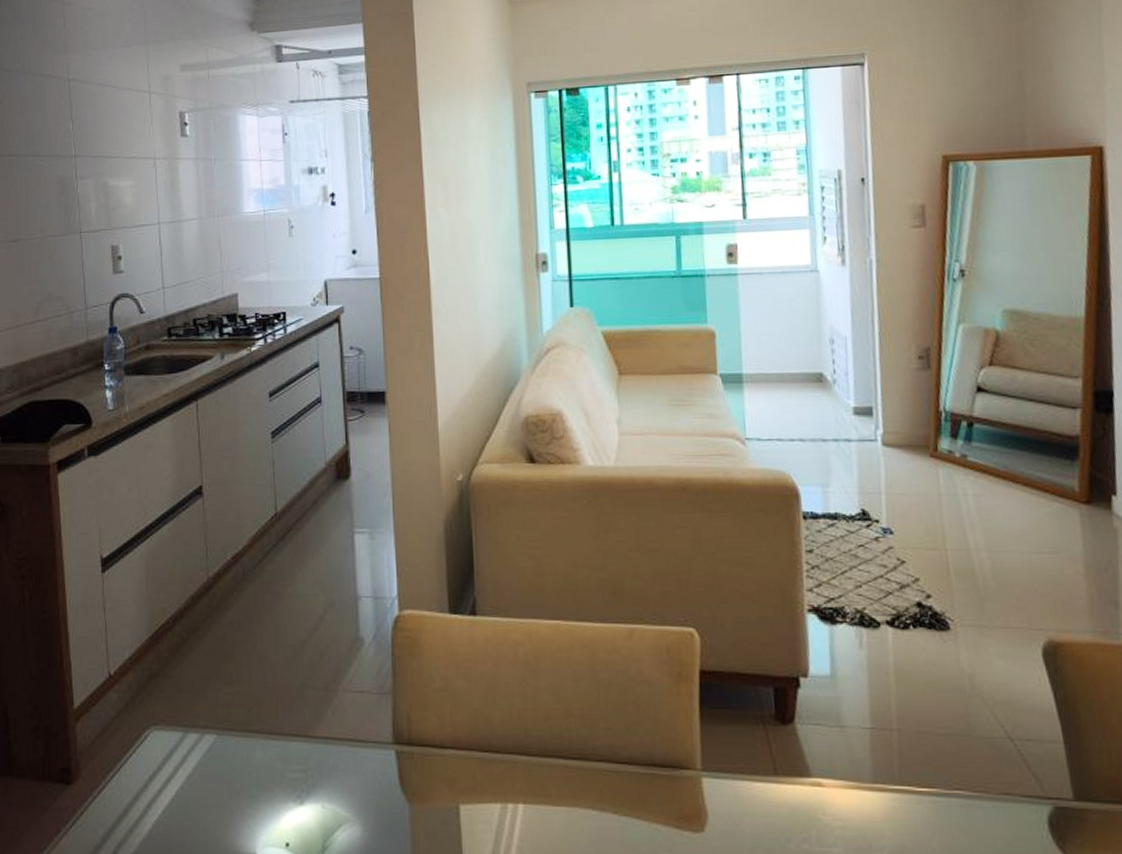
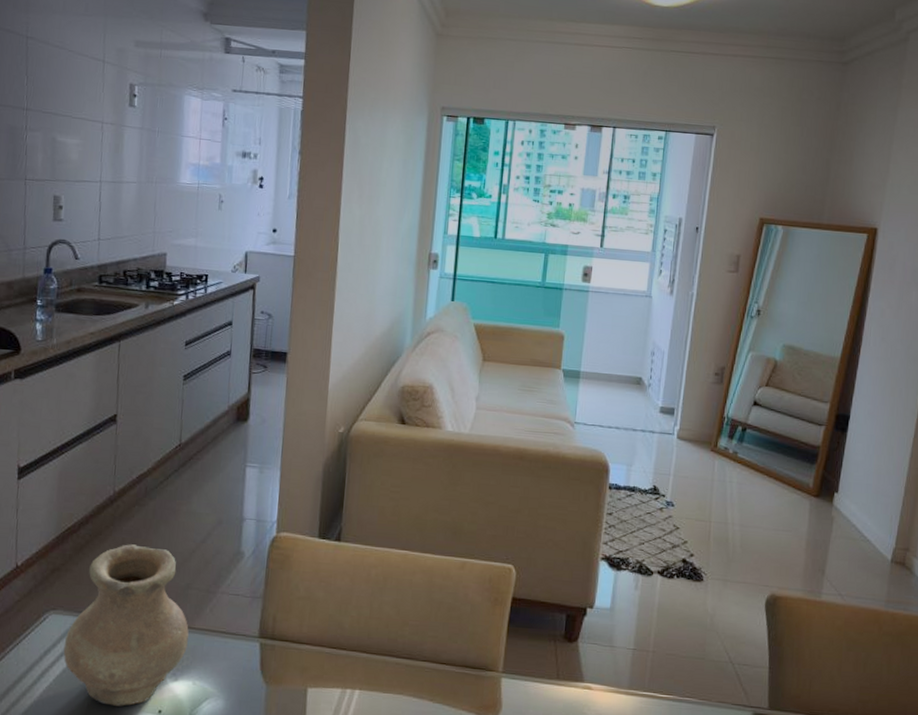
vase: none [170,639,311,840] -> present [63,544,189,706]

